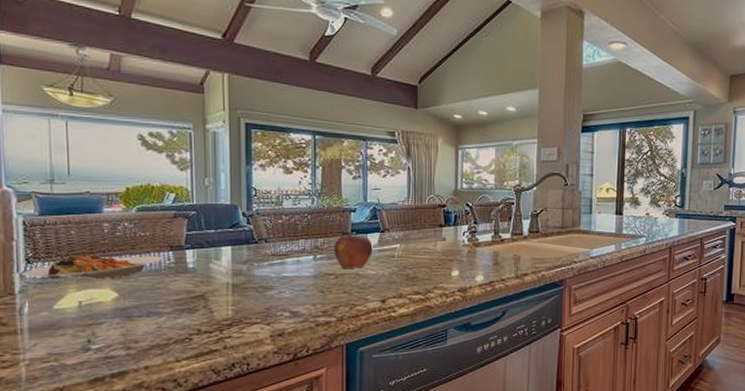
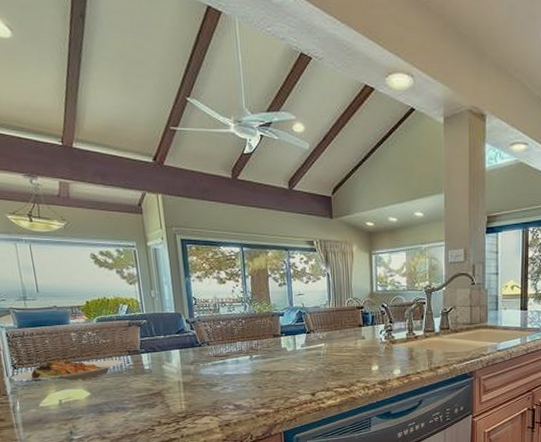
fruit: present [334,232,373,269] -> none [267,334,301,367]

